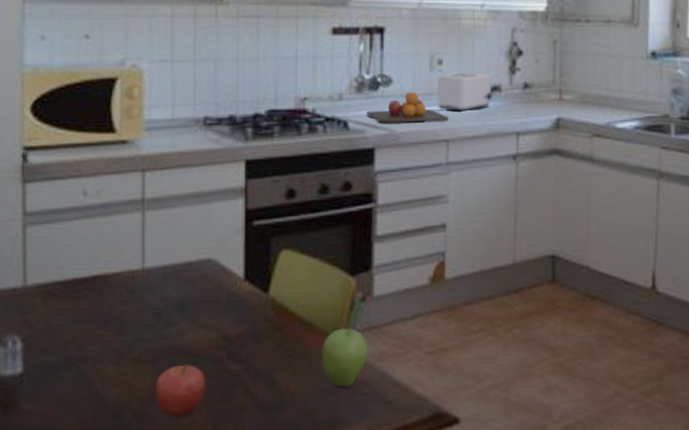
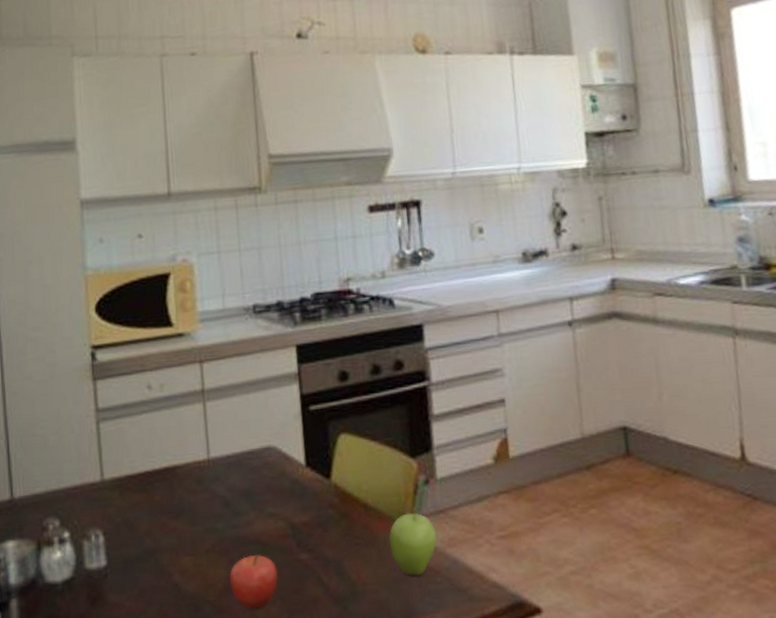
chopping board: present [366,92,449,123] -> none [411,263,497,298]
toaster: present [437,71,492,113] -> none [480,237,539,281]

